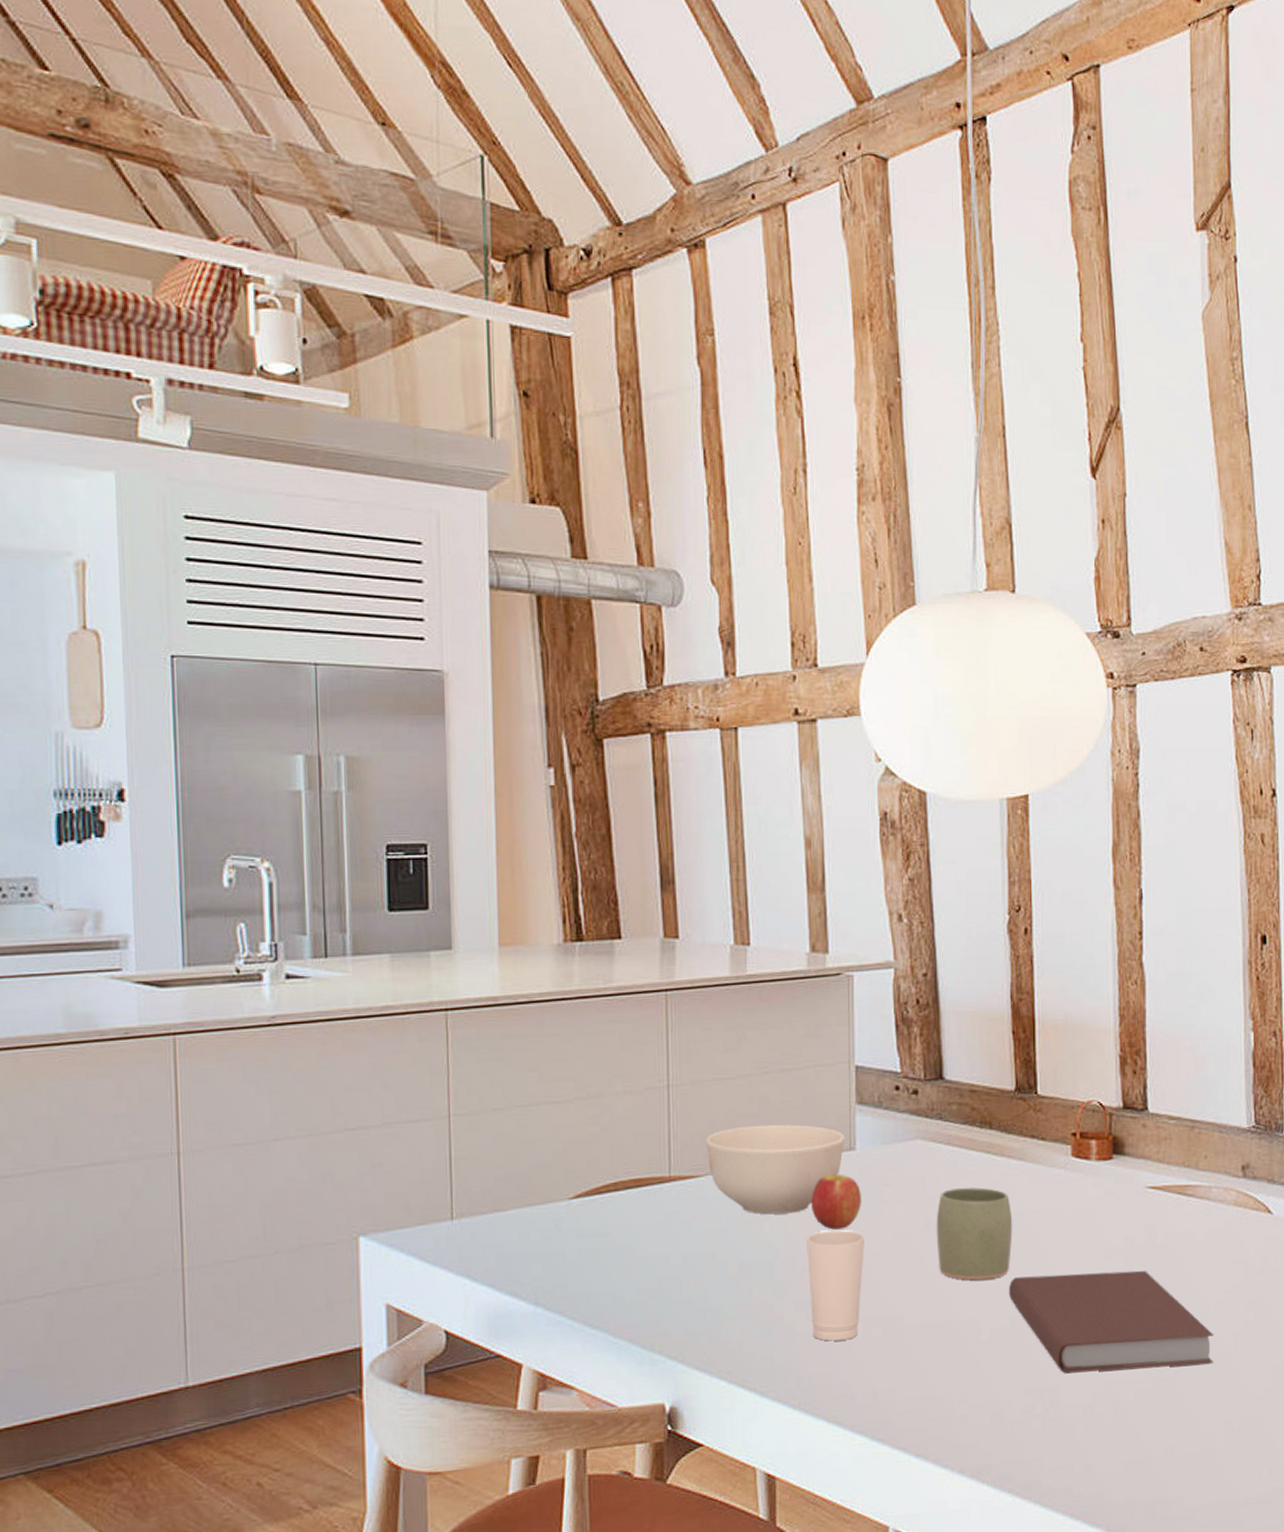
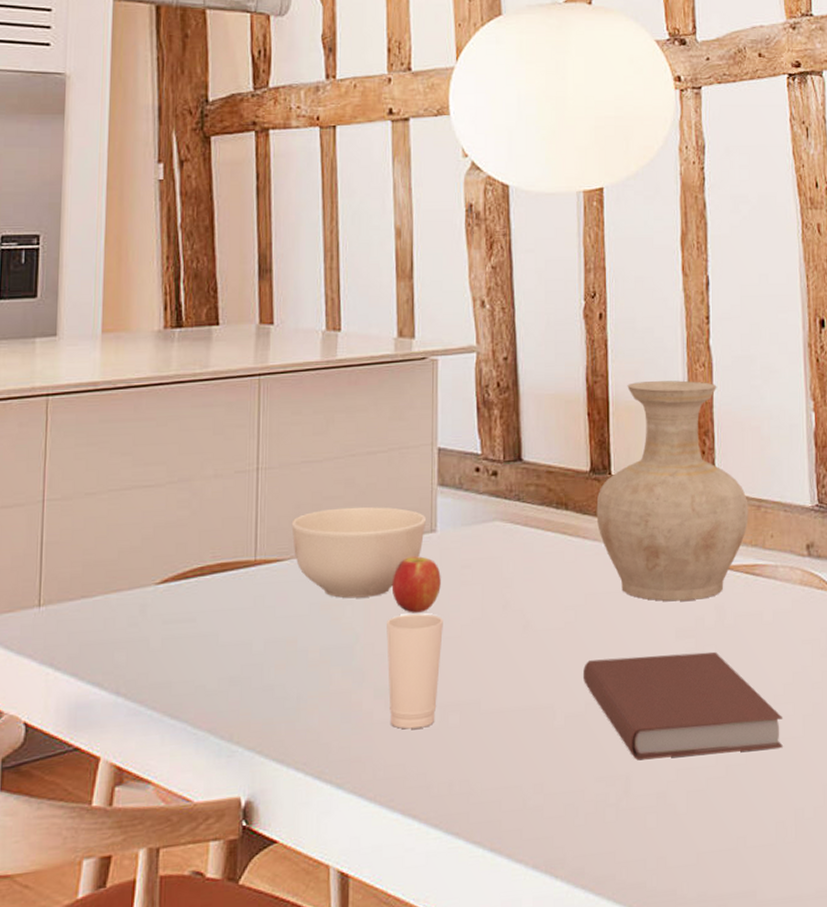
mug: present [936,1187,1013,1281] -> none [513,569,587,664]
vase: none [1022,998,1182,1221] -> present [596,380,749,602]

